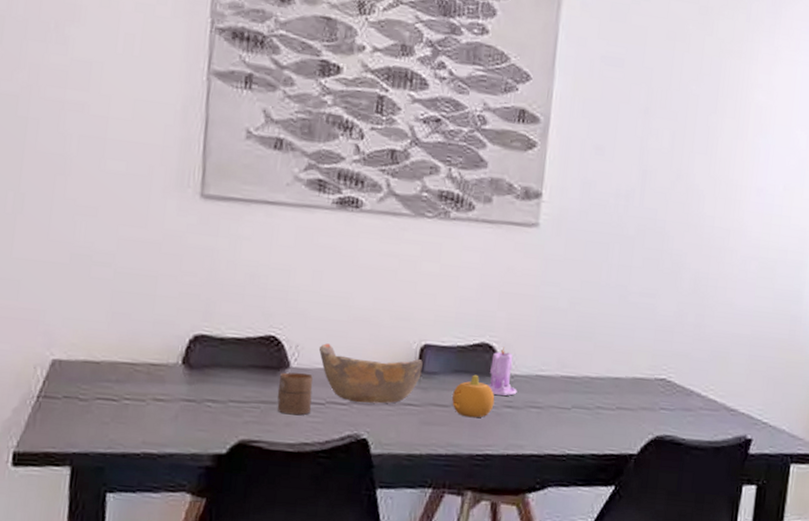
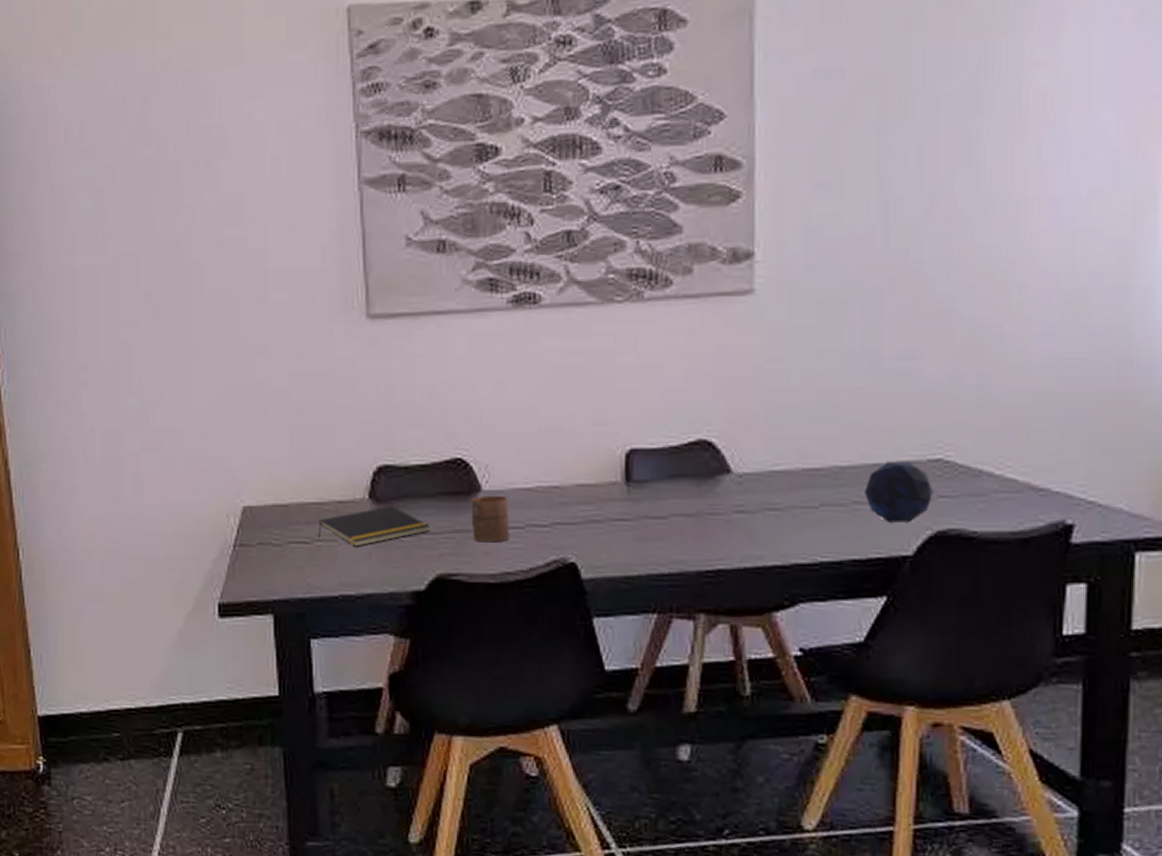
notepad: none [126,373,238,408] -> present [318,506,429,547]
bowl: present [318,343,423,404] -> none [510,460,630,523]
fruit: present [452,374,495,418] -> none [670,478,721,529]
candle: present [487,346,517,397] -> none [711,441,748,500]
decorative orb: none [606,377,657,428] -> present [865,462,933,523]

